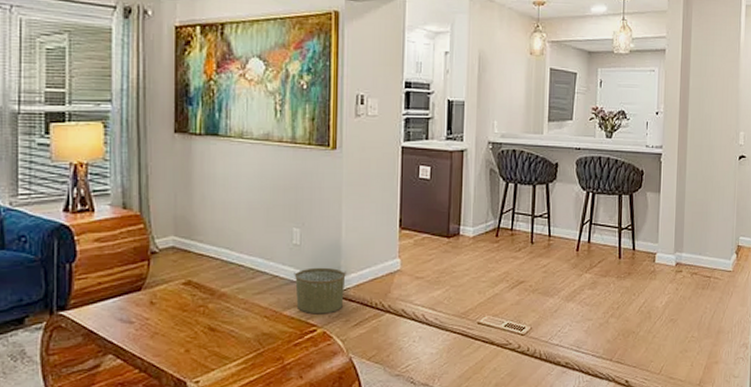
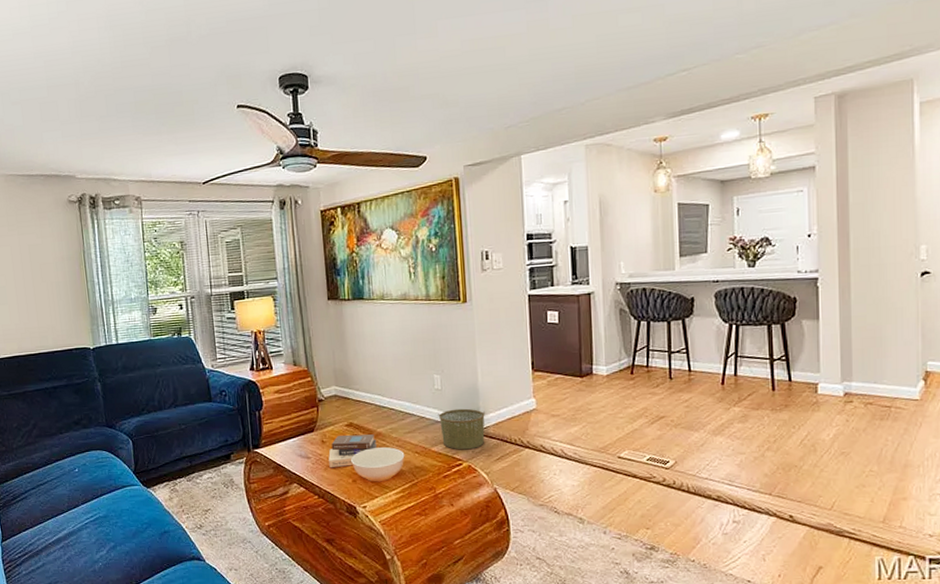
books: none [157,294,220,336] -> present [328,434,378,468]
bowl: none [186,310,252,352] -> present [351,447,405,482]

